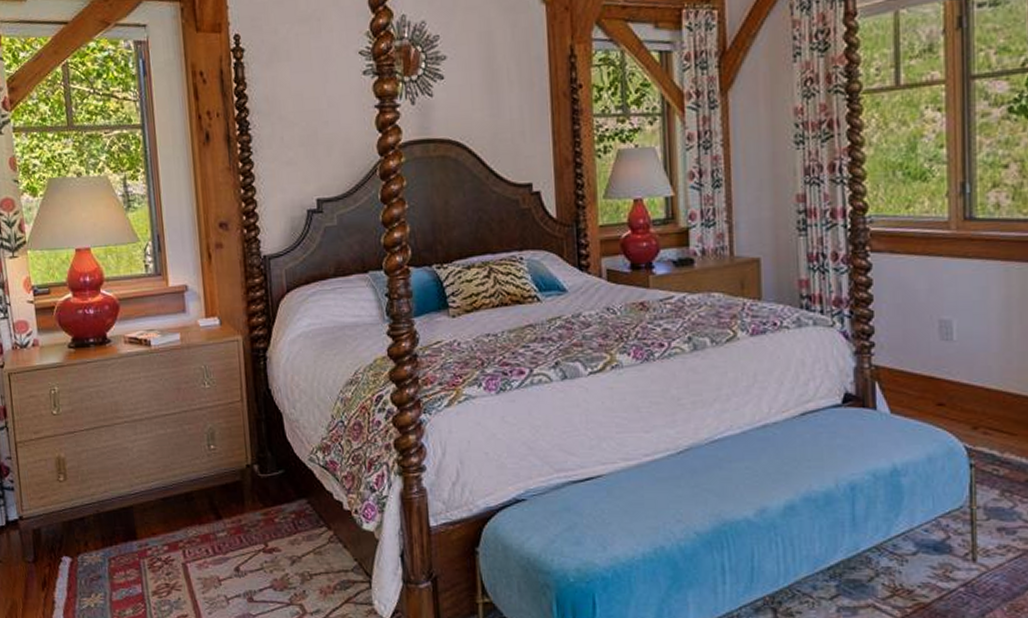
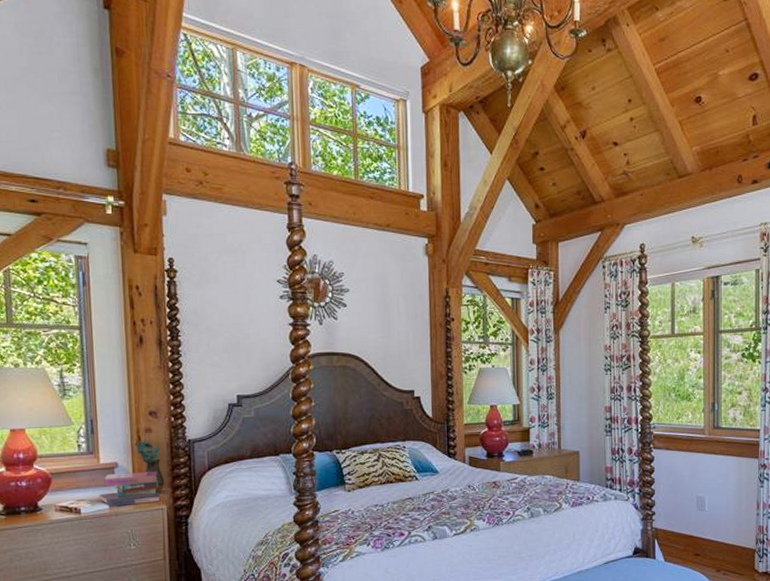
books: none [169,294,235,338] -> present [99,470,160,507]
vase: none [205,255,240,322] -> present [135,438,165,493]

